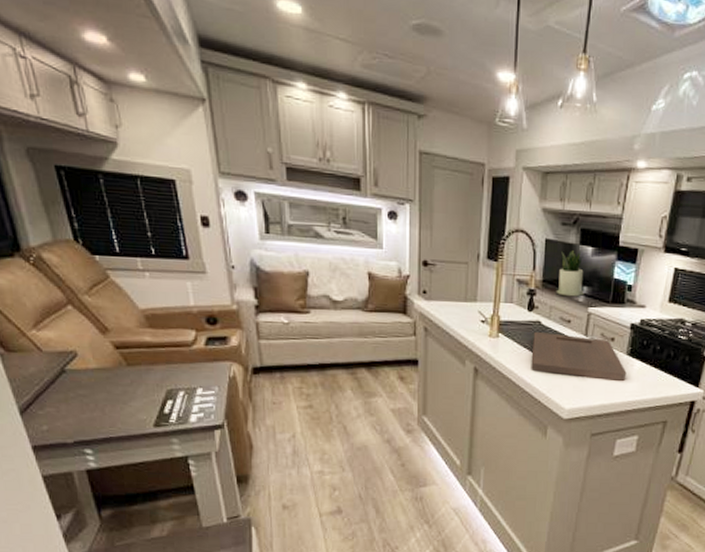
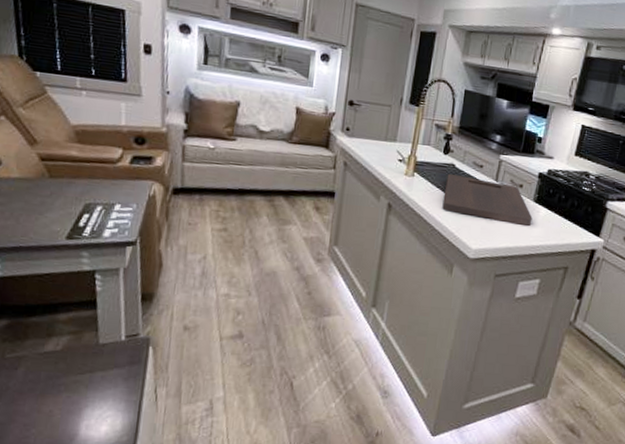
planter: present [556,250,584,297] -> none [471,102,499,145]

